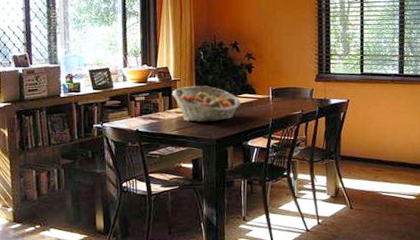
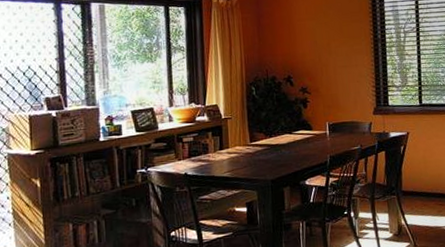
fruit basket: present [172,86,240,122] -> none [222,123,296,163]

